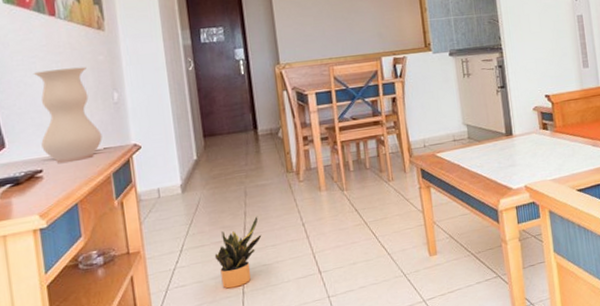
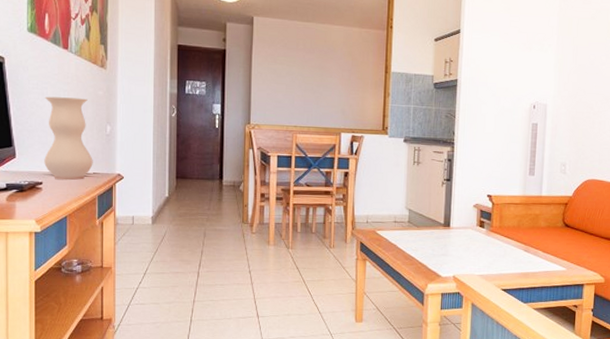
potted plant: present [214,216,262,289] -> none [171,256,213,315]

